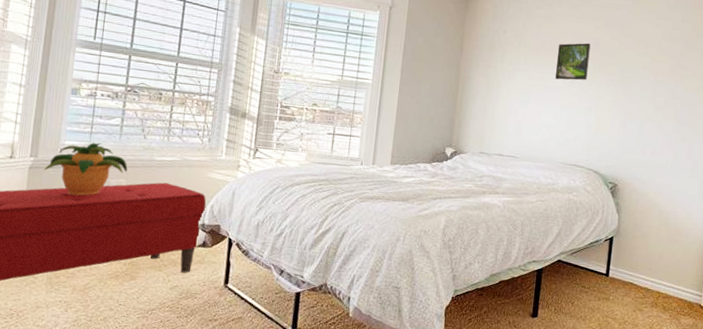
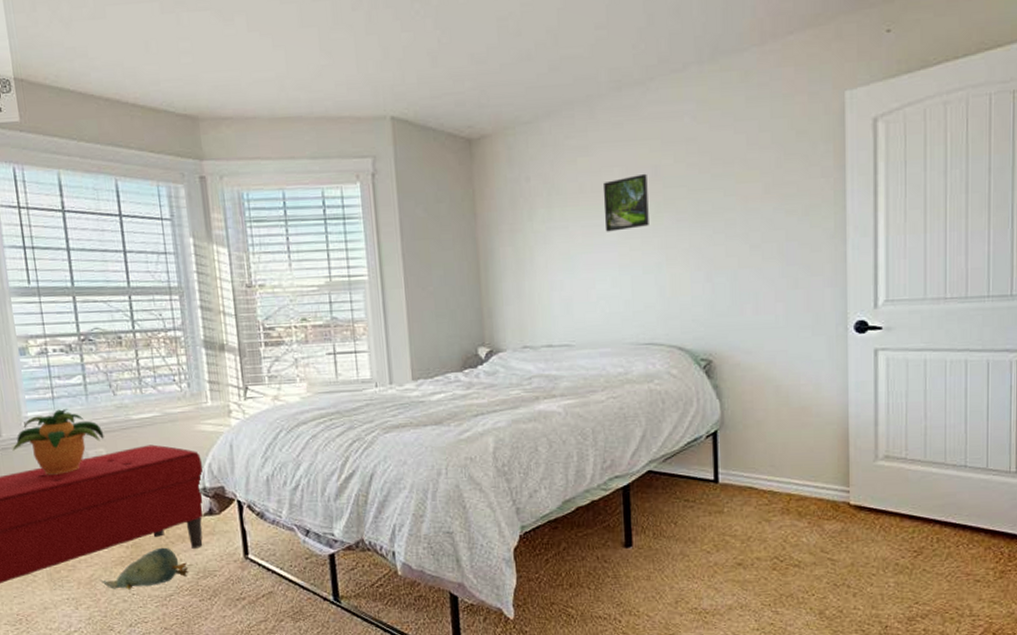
plush toy: none [92,268,174,300] -> present [99,547,189,589]

